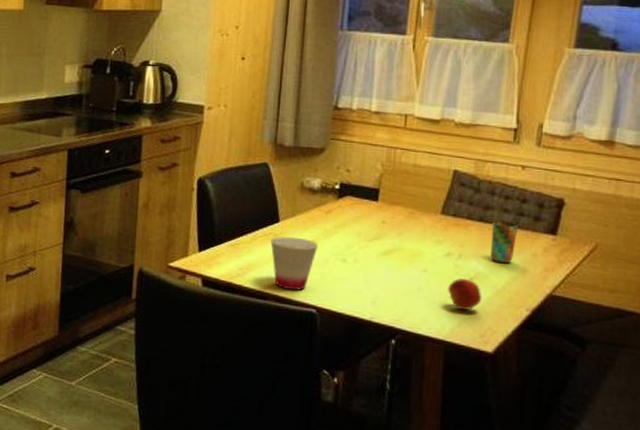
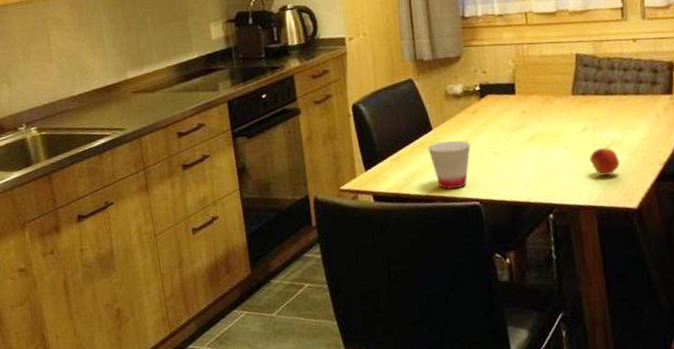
cup: present [490,220,518,264] -> none [617,90,640,128]

